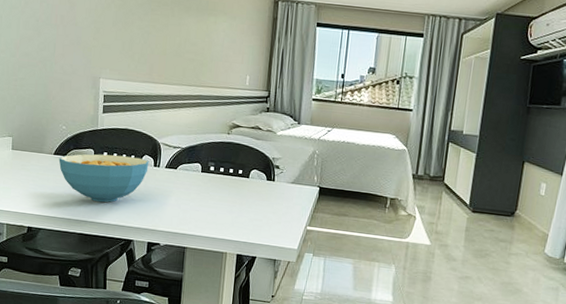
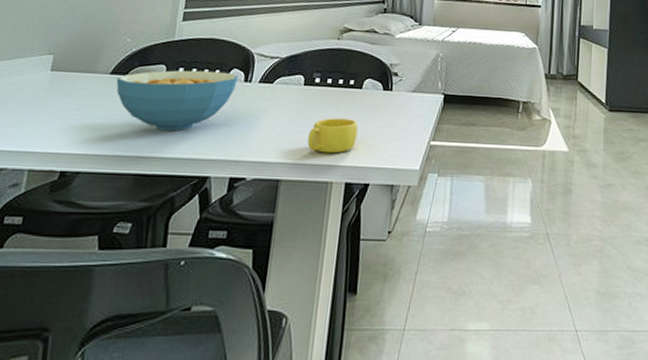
cup: none [206,201,246,230] -> present [307,118,358,154]

